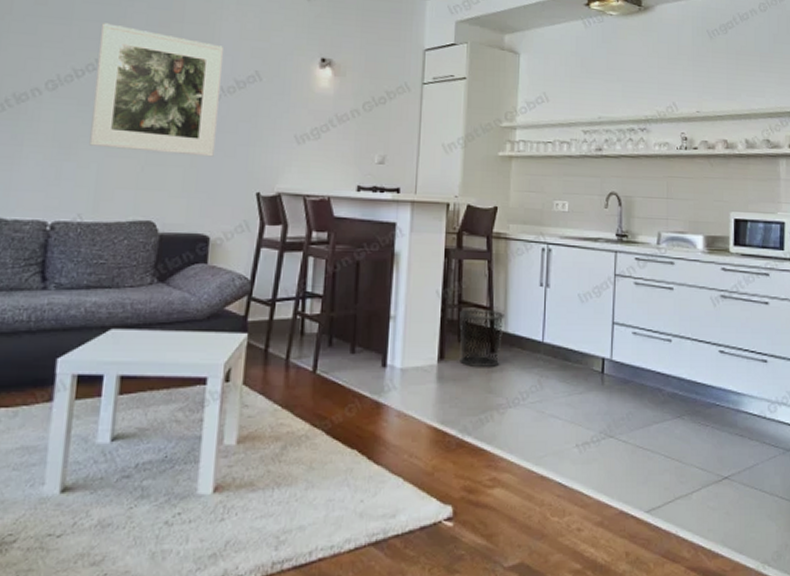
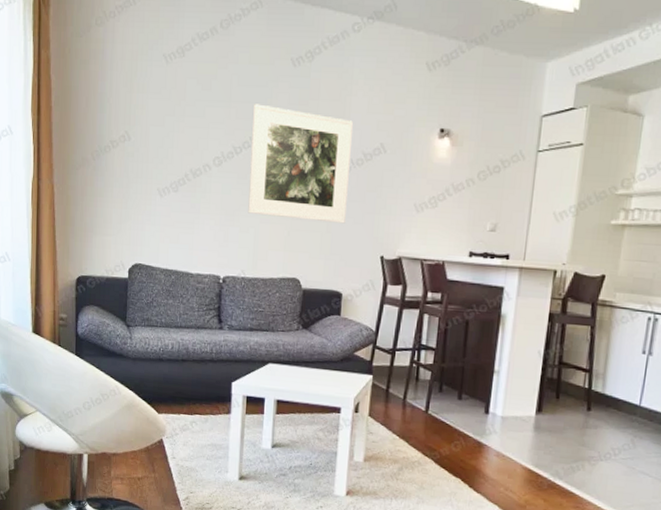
waste bin: present [459,309,505,368] -> none [556,369,603,424]

